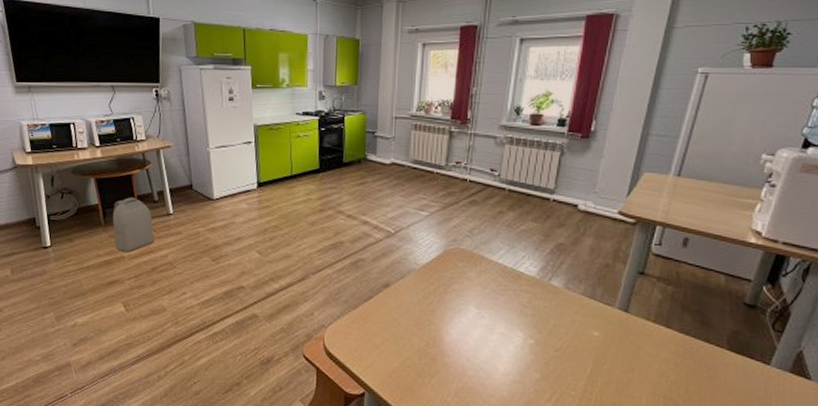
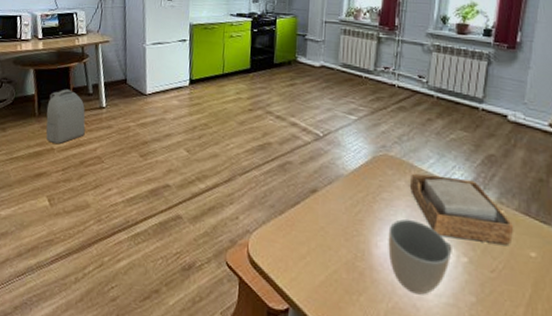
cup: none [458,307,520,375] -> present [388,219,452,295]
napkin holder: none [479,264,579,326] -> present [409,173,514,245]

